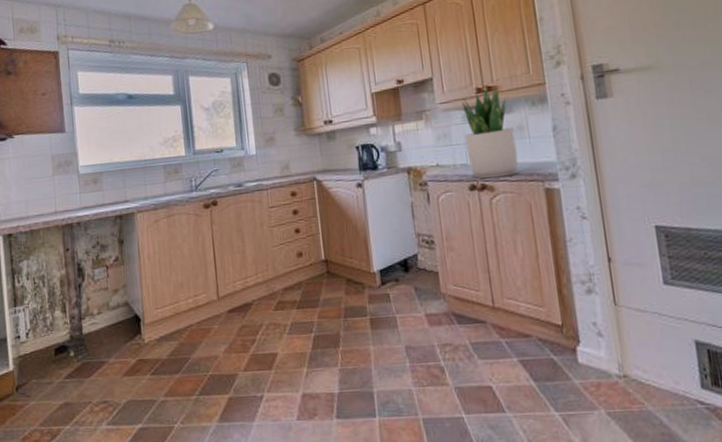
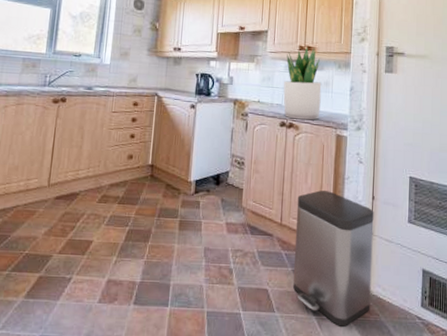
pedal bin: none [508,259,630,422] -> present [293,190,374,327]

